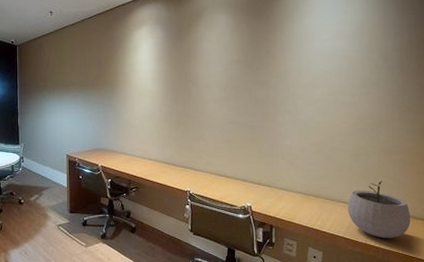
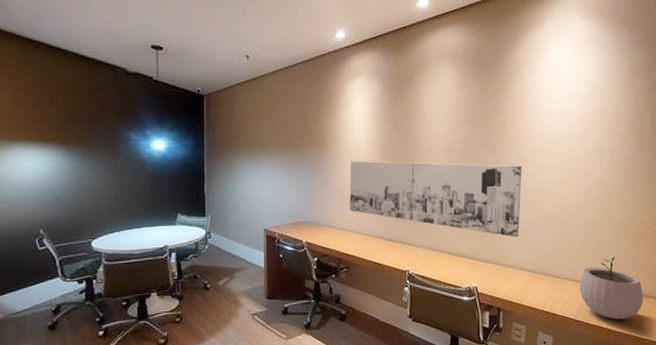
wall art: none [137,97,292,163] -> present [349,161,522,238]

